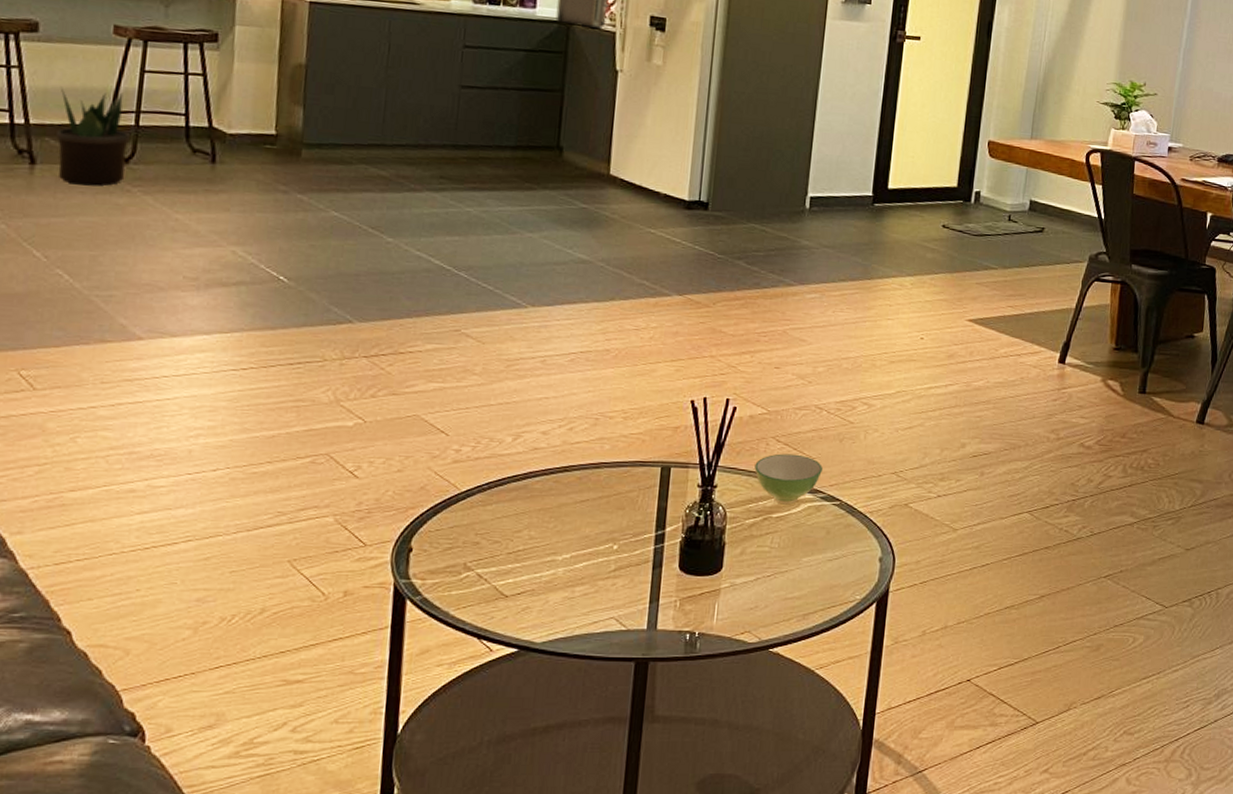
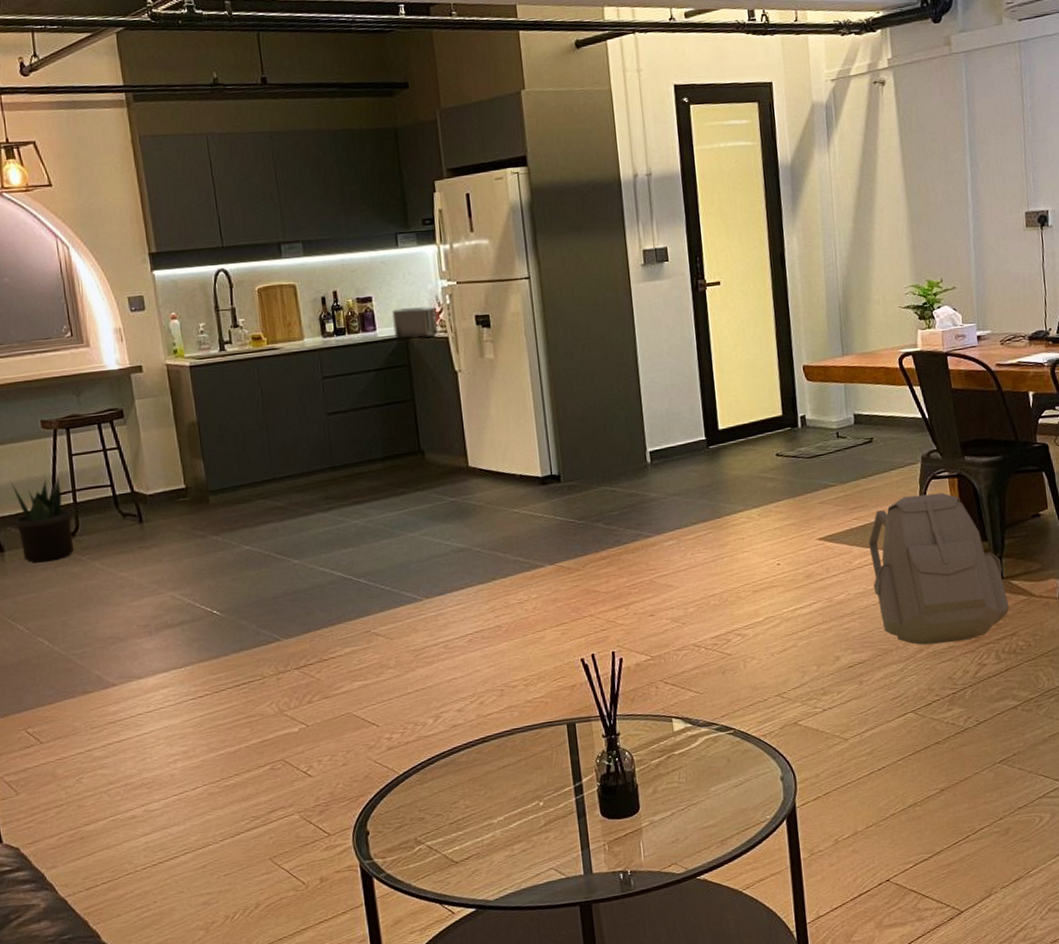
bowl: present [754,453,824,506] -> none [649,692,713,742]
backpack: none [1014,293,1147,449] -> present [868,492,1010,645]

